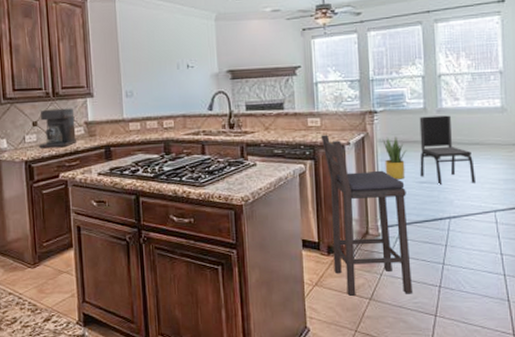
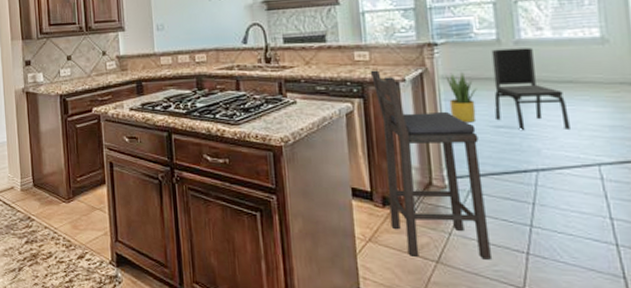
coffee maker: present [38,108,76,149] -> none [72,42,108,83]

